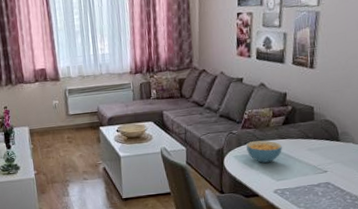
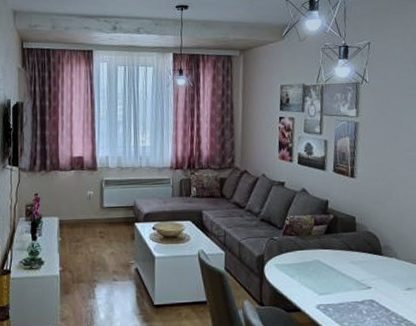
cereal bowl: present [246,140,282,163] -> none [288,249,325,274]

